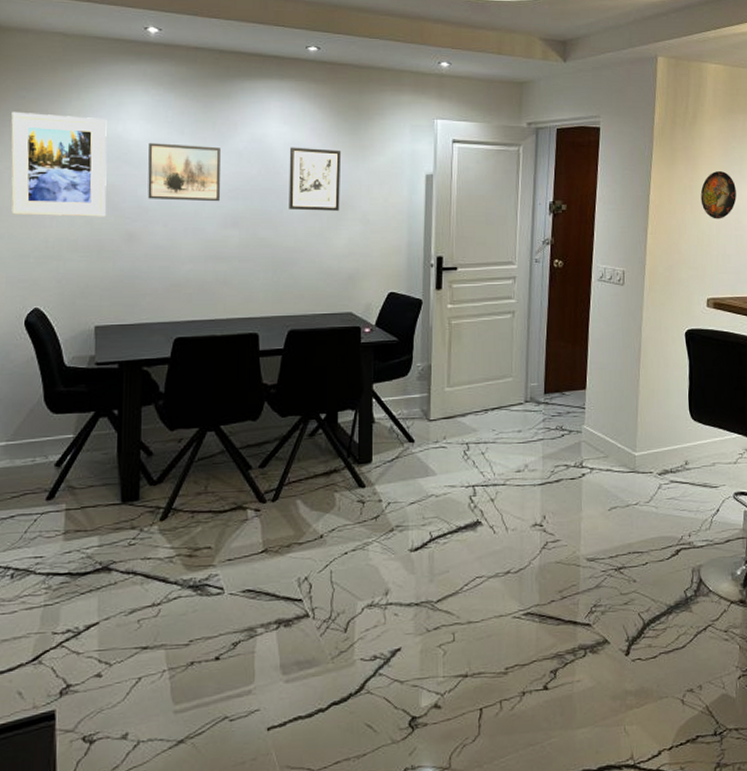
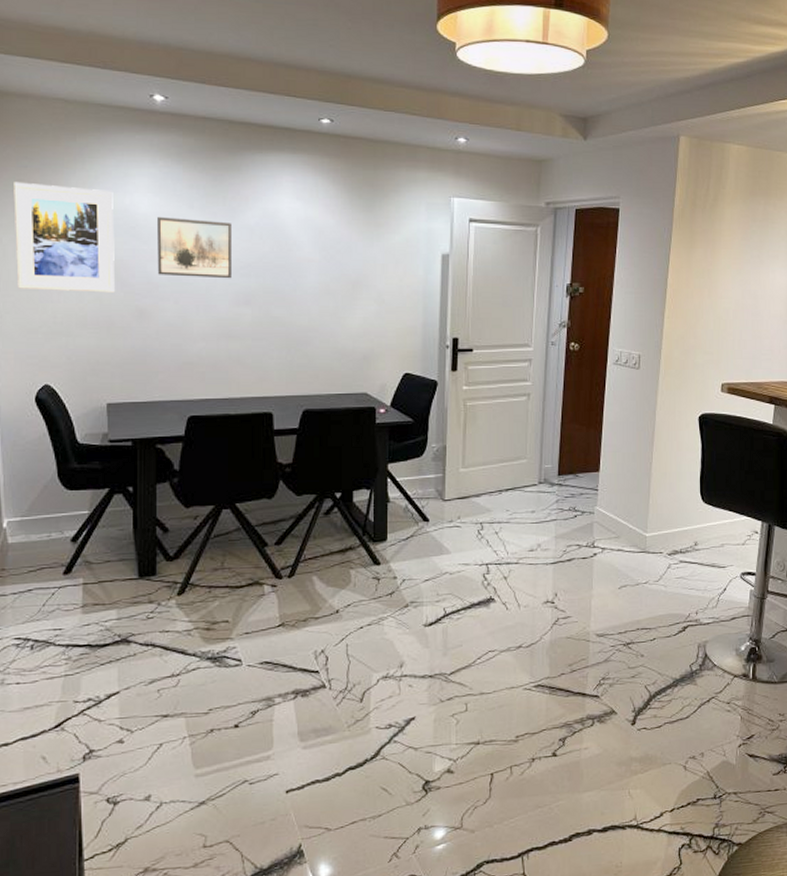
wall art: present [289,147,342,211] -> none [302,223,356,290]
decorative plate: present [700,171,737,219] -> none [718,256,754,304]

